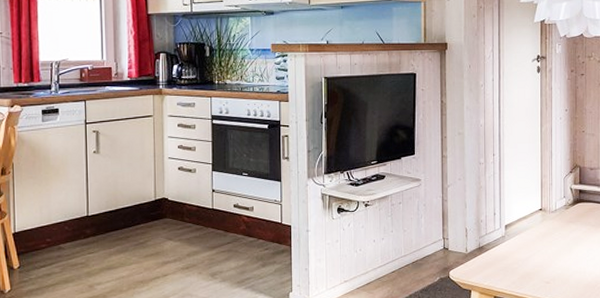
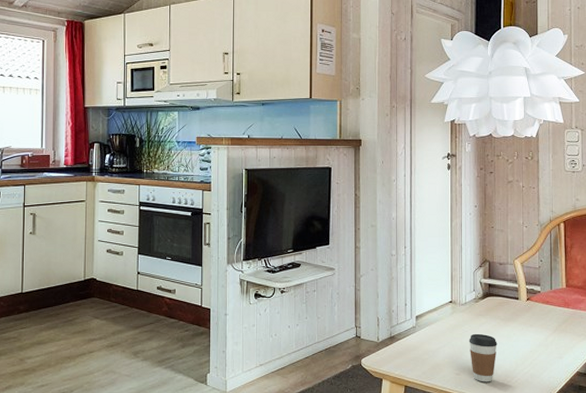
coffee cup: none [559,240,588,290] -> present [469,333,497,382]

